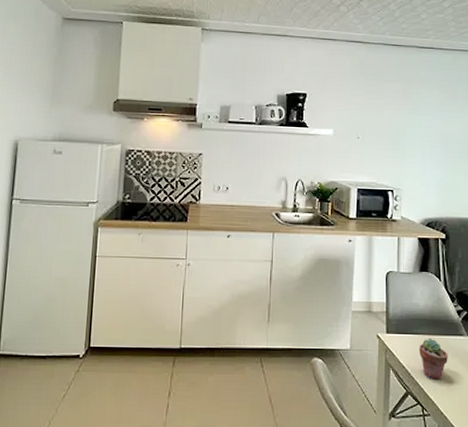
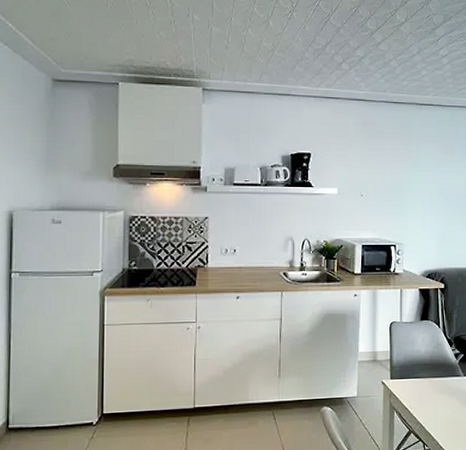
potted succulent: present [419,338,448,380] -> none [421,380,446,418]

